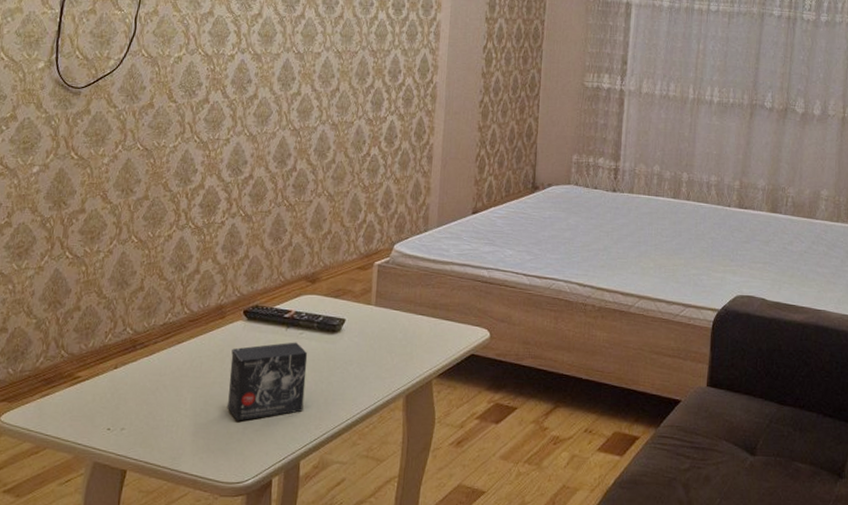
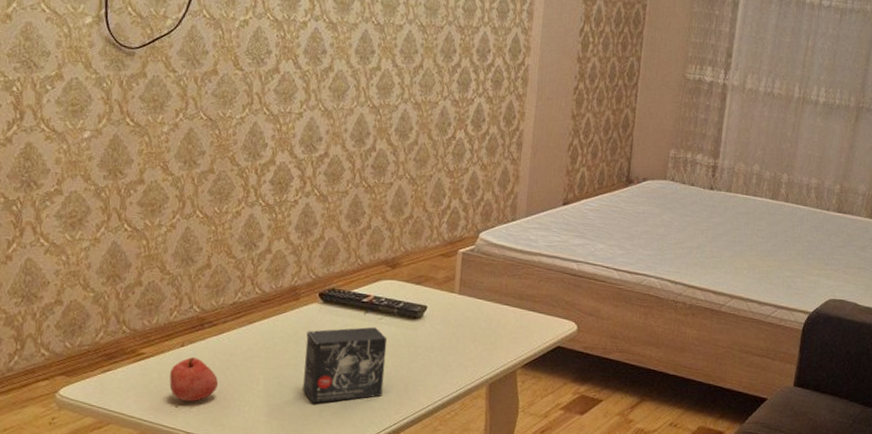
apple: none [102,379,149,424] -> present [169,357,219,402]

